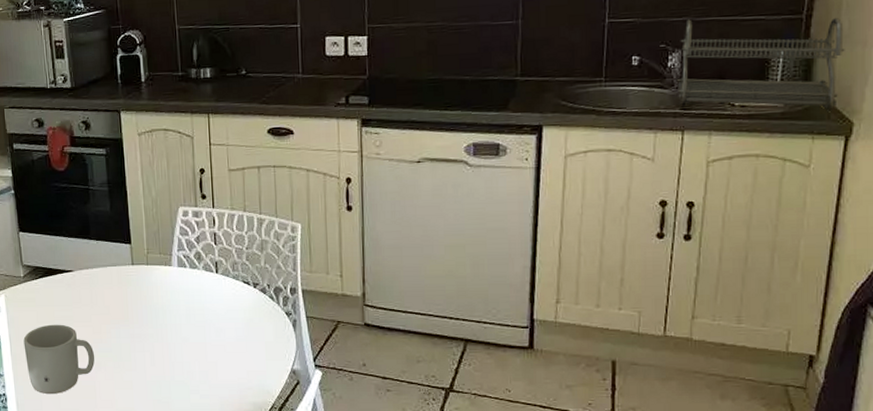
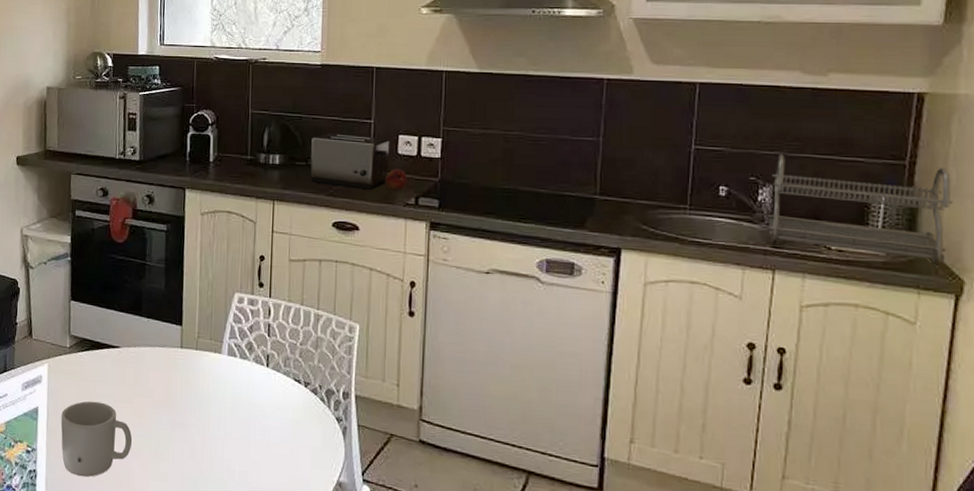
toaster: none [239,40,318,95] -> present [309,132,389,191]
fruit: none [314,70,337,92] -> present [384,169,408,191]

